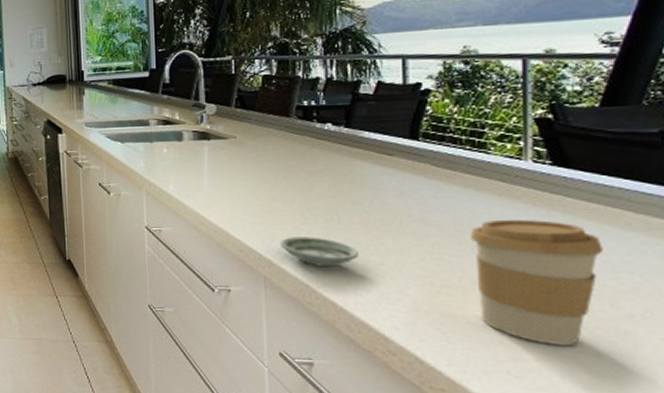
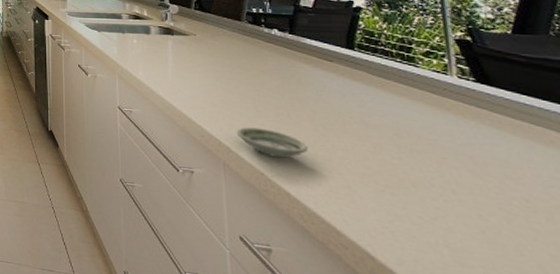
coffee cup: present [471,219,603,345] -> none [408,127,532,255]

